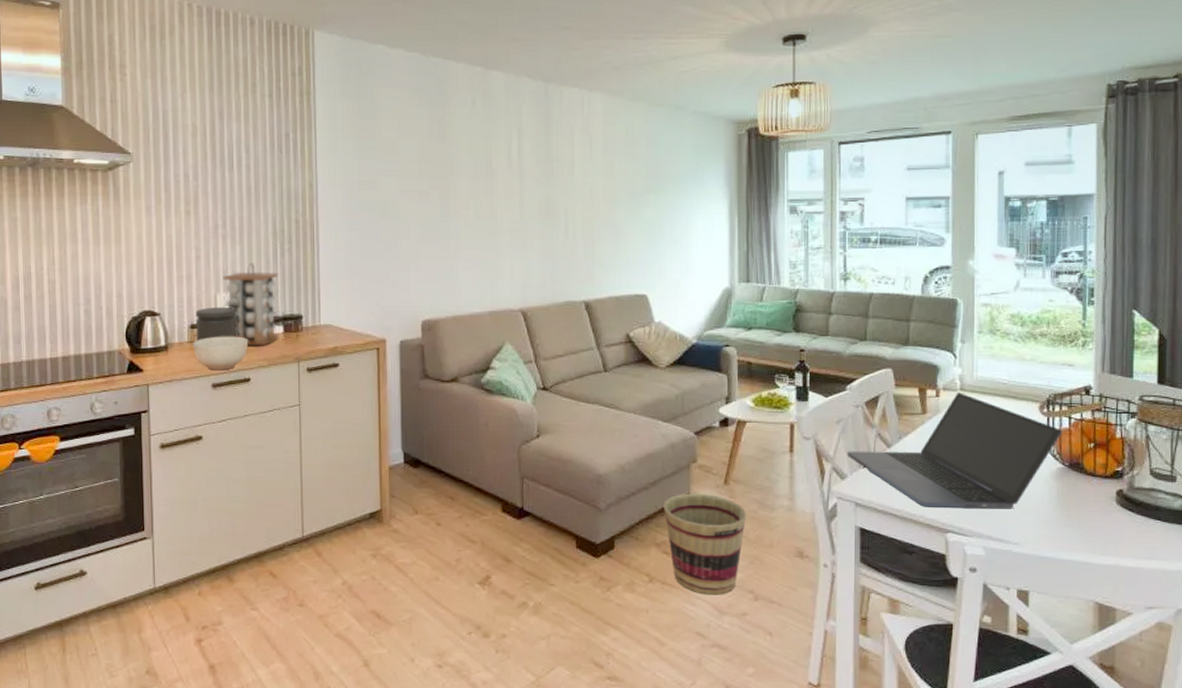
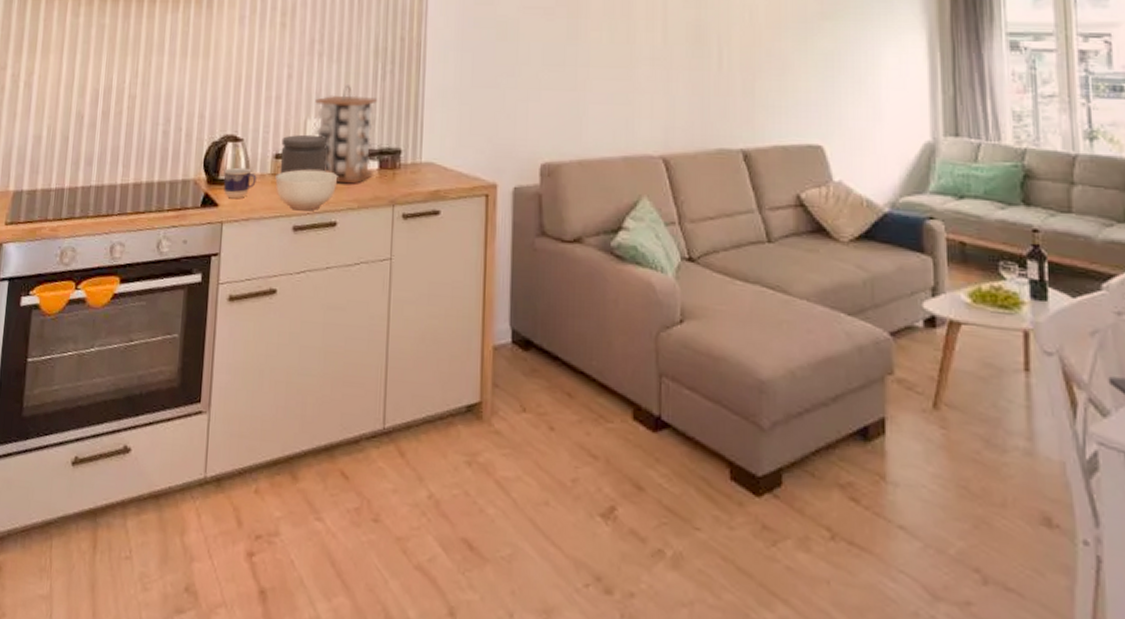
cup: none [145,338,176,365] -> present [224,167,257,199]
basket: present [664,493,746,595] -> none [849,416,966,570]

